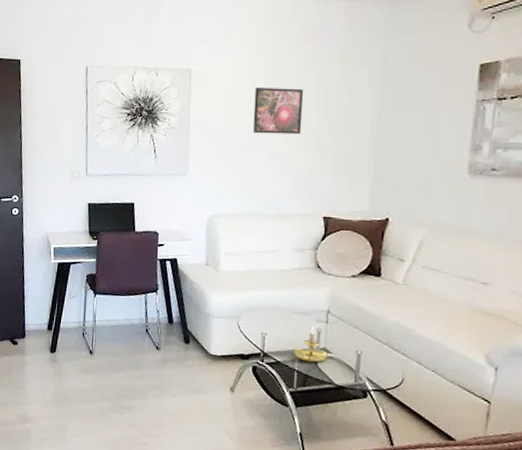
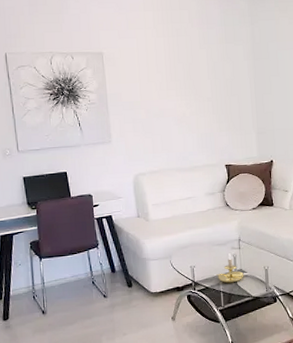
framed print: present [252,88,304,135] -> none [158,64,199,103]

